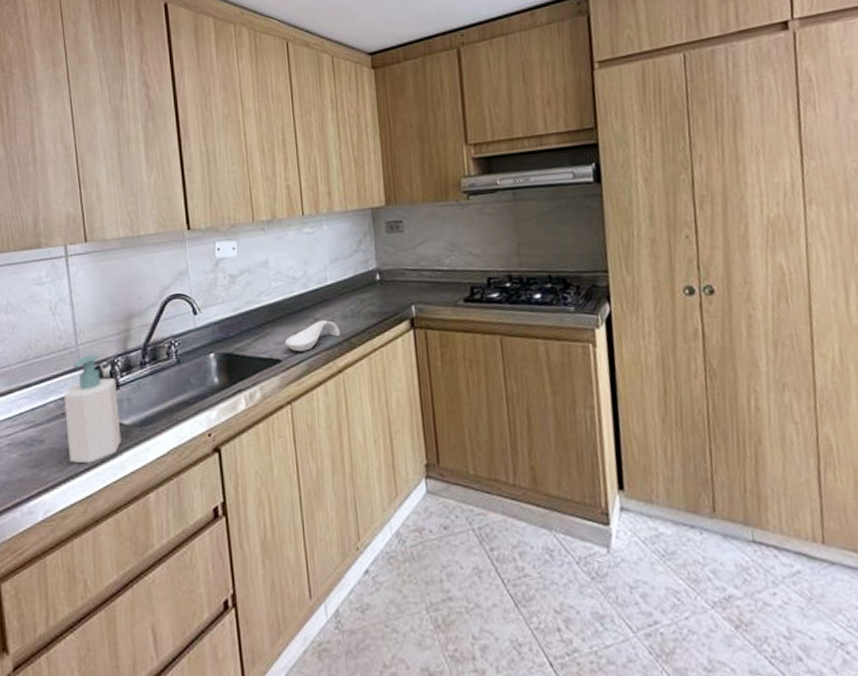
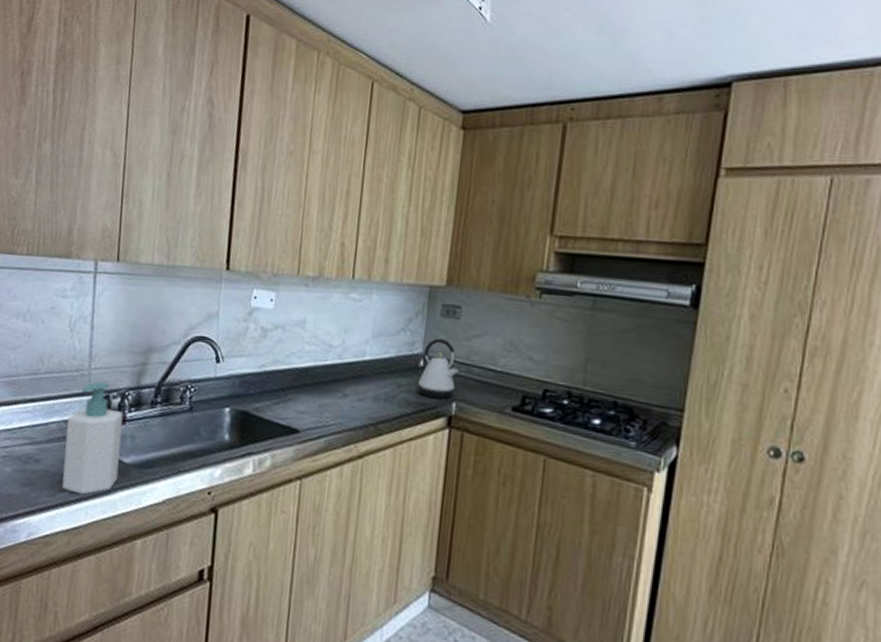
spoon rest: present [285,320,341,352] -> none [307,397,369,427]
kettle: none [377,251,412,306] -> present [417,338,459,400]

